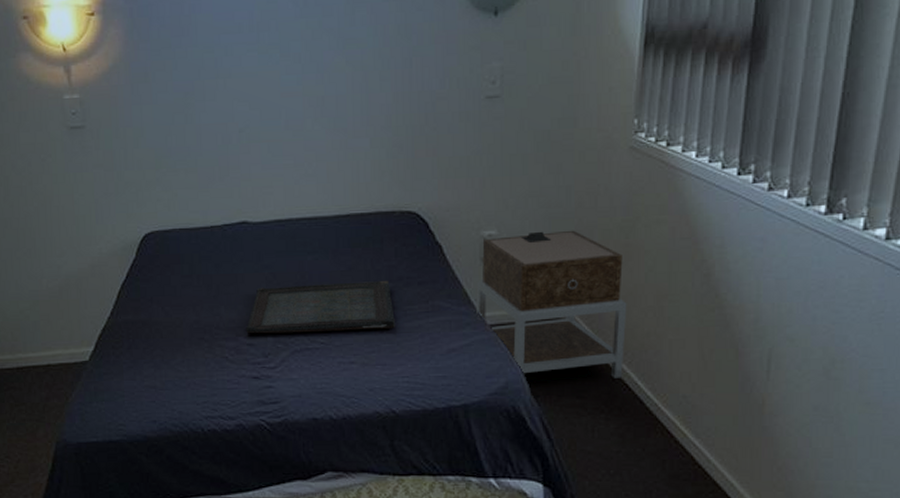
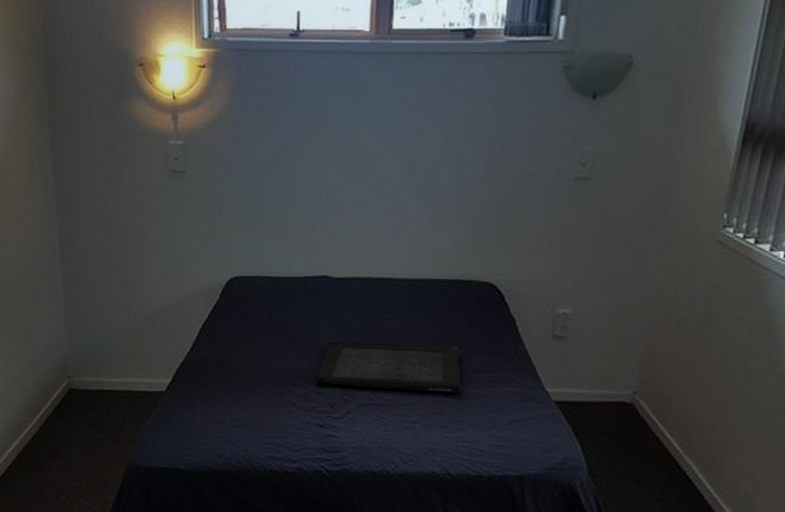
nightstand: present [476,230,627,378] -> none [542,314,697,468]

